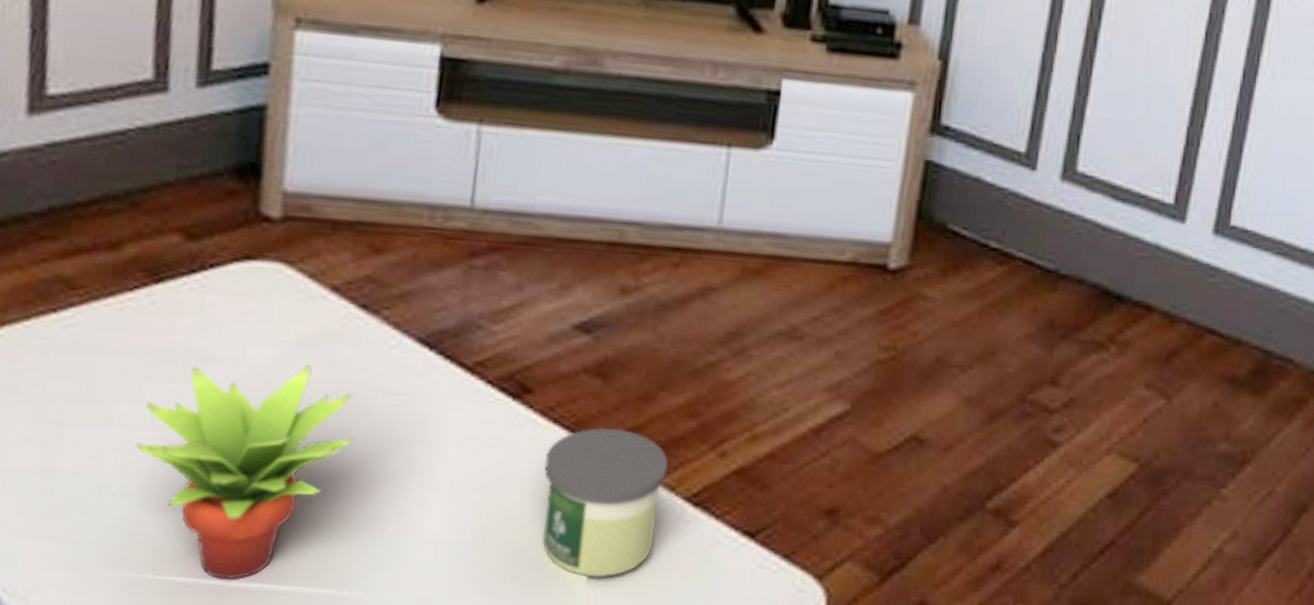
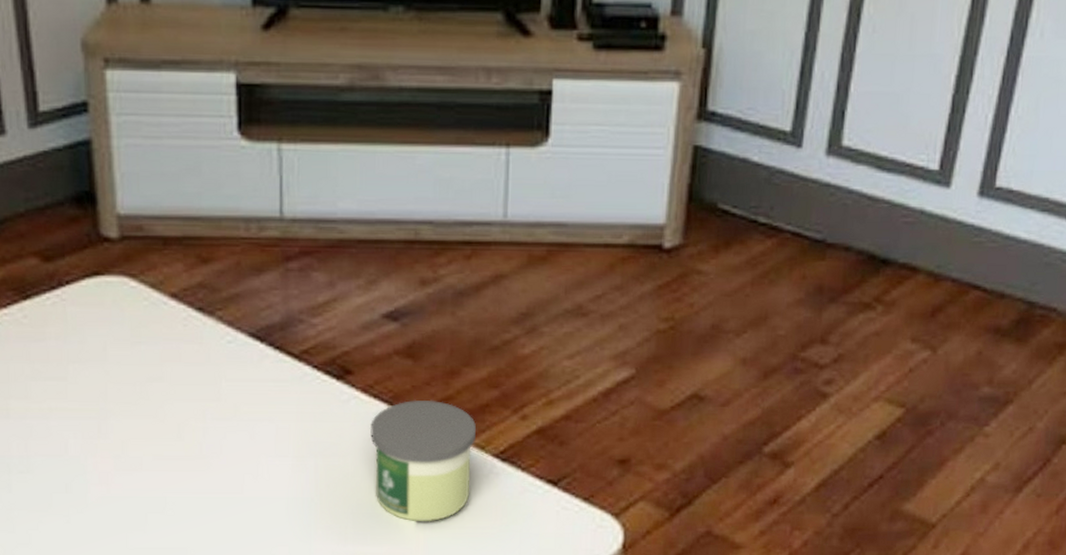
succulent plant: present [135,364,355,581] -> none [31,360,208,535]

